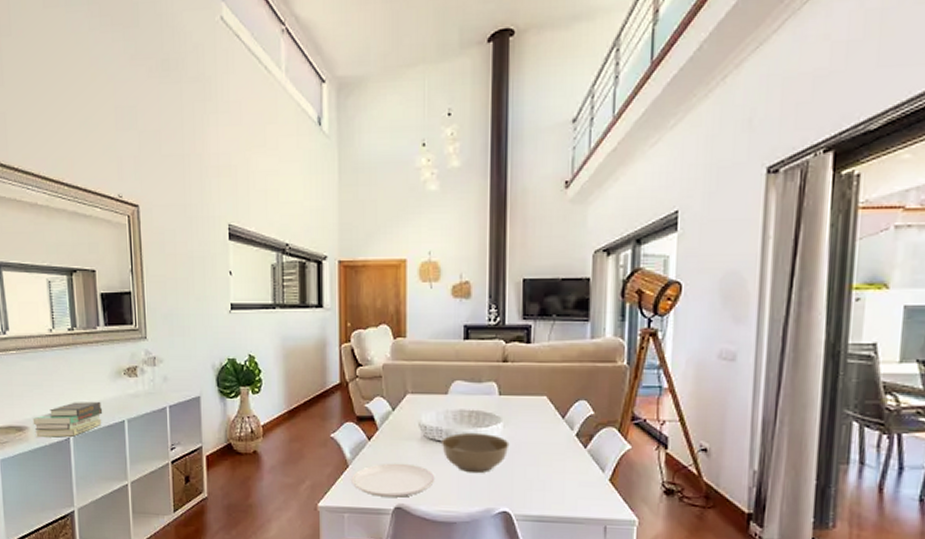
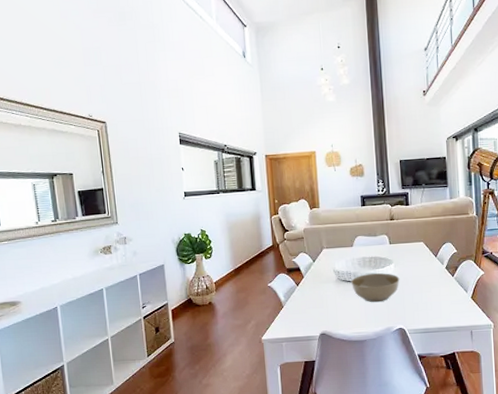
books: present [32,401,103,438] -> none [24,275,85,310]
plate: present [351,463,435,497] -> none [286,300,349,327]

